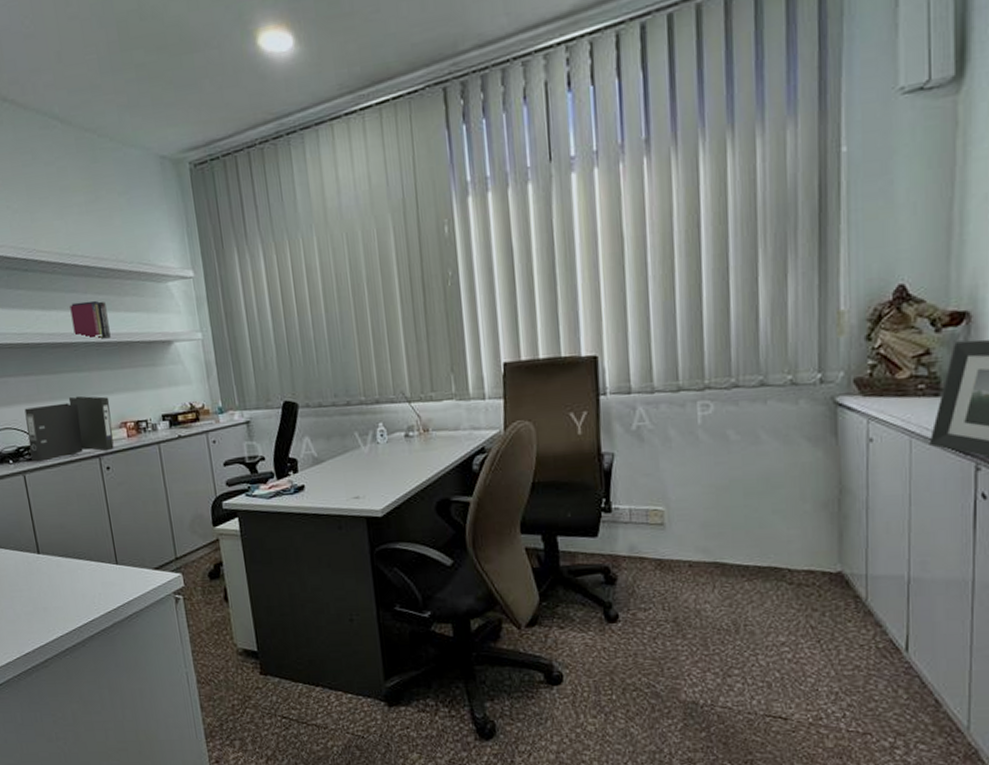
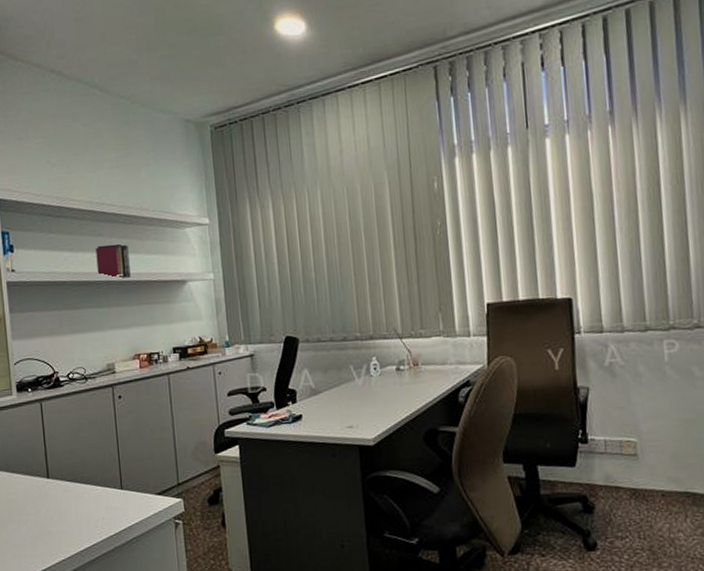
binder: present [24,402,84,462] -> none [46,335,98,391]
binder: present [68,395,114,452] -> none [88,329,127,381]

